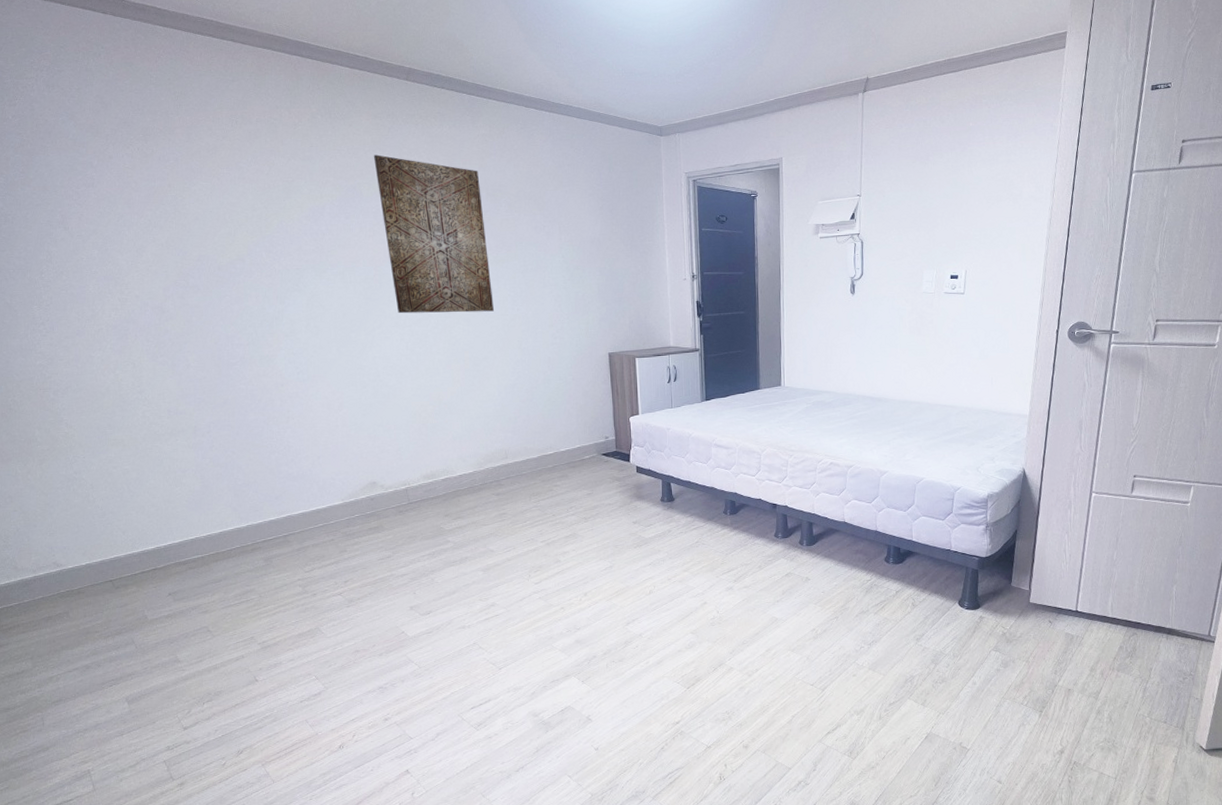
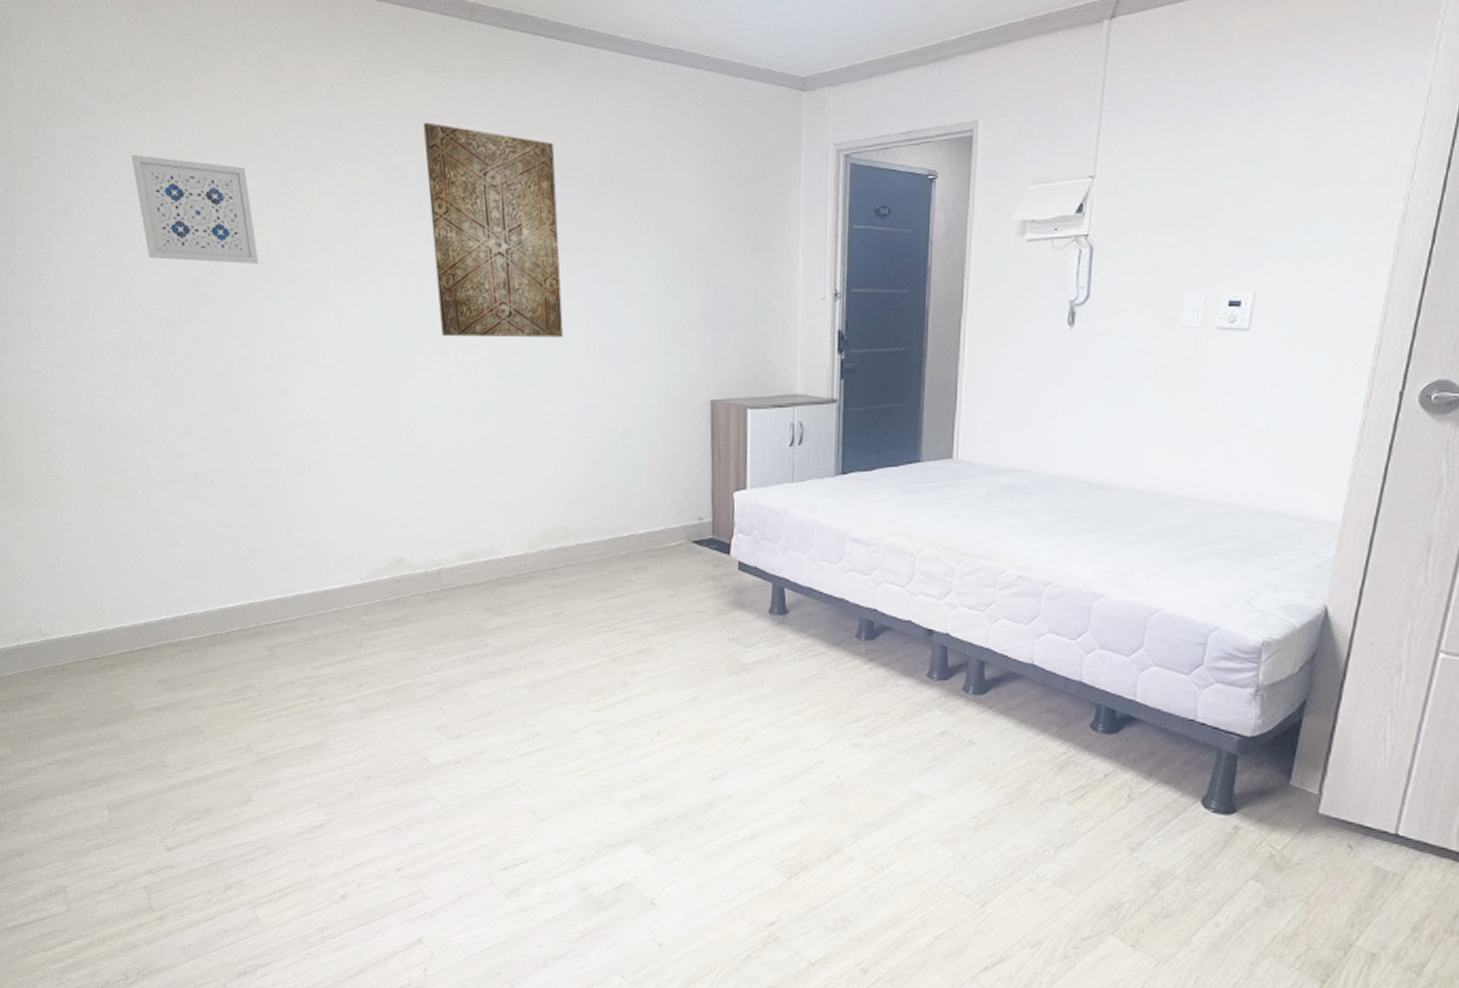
wall art: none [122,177,240,262] -> present [131,154,258,265]

